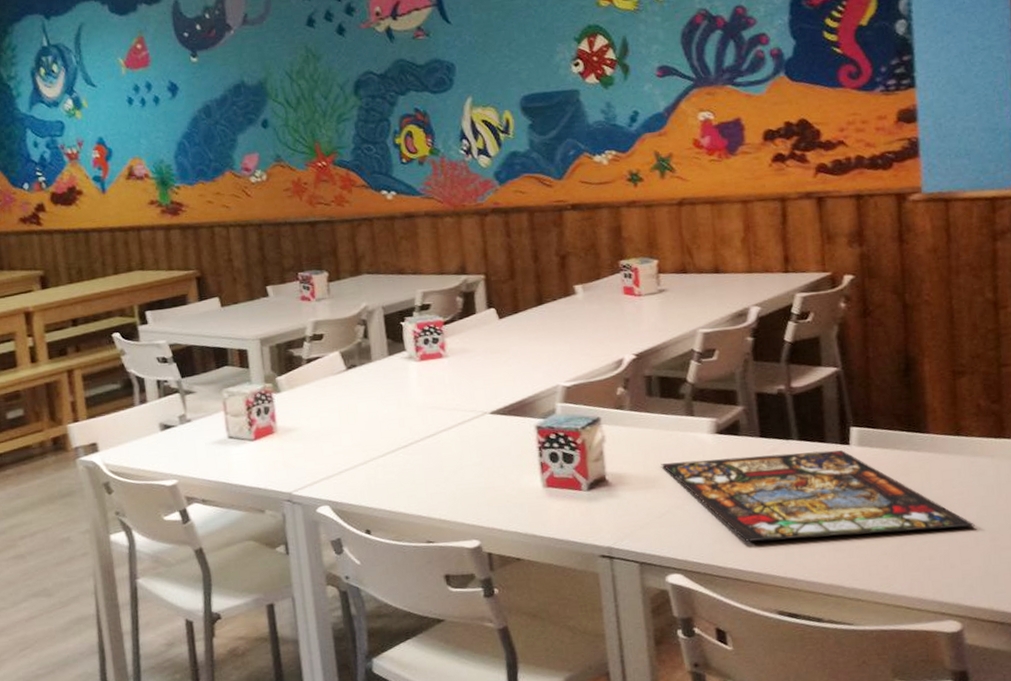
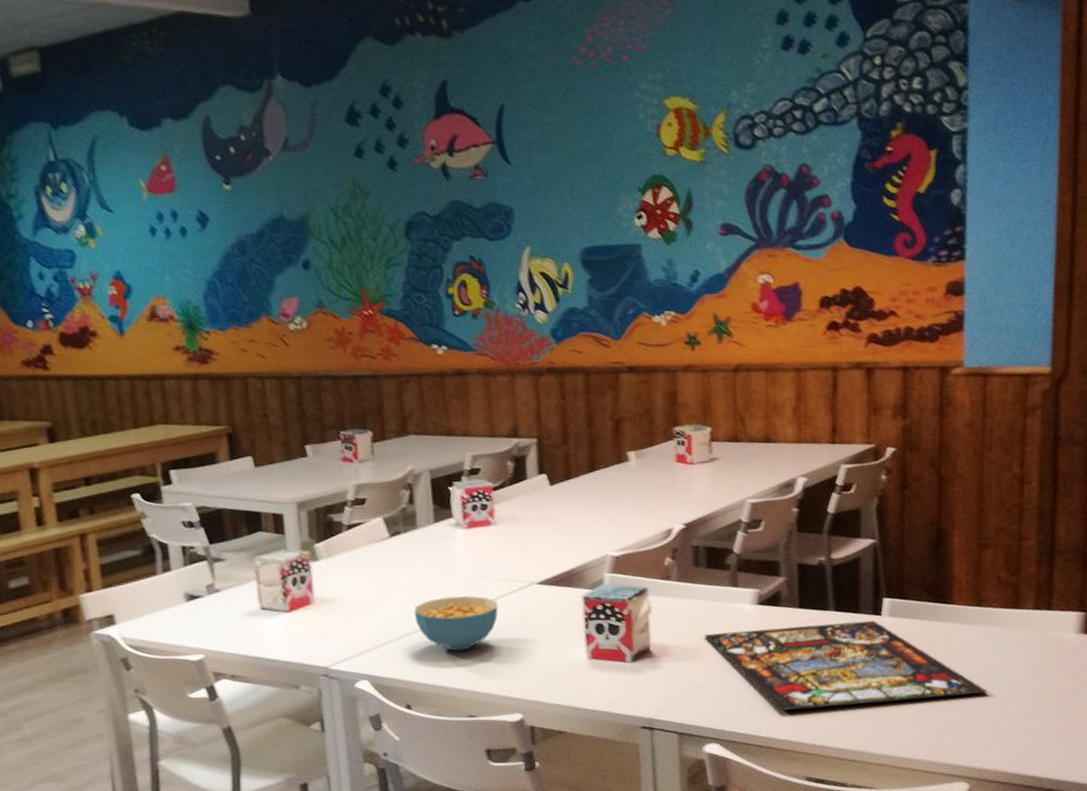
cereal bowl: none [371,425,453,479] -> present [414,596,498,652]

